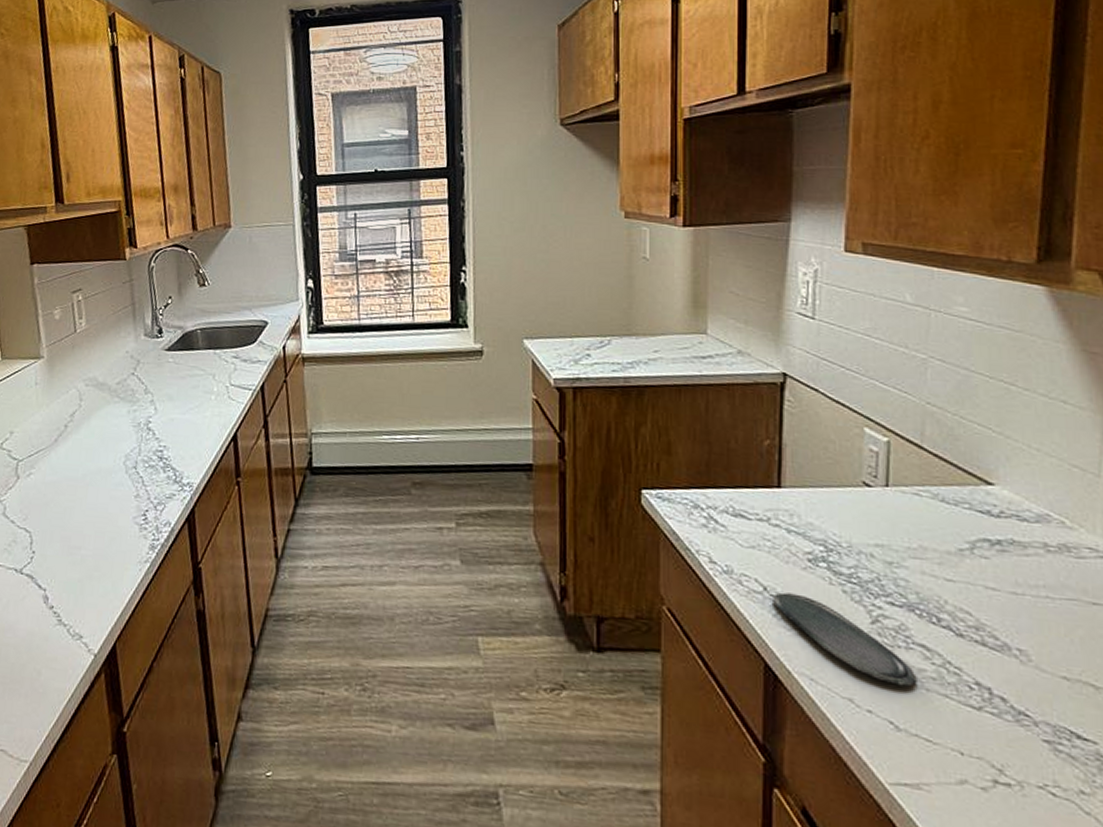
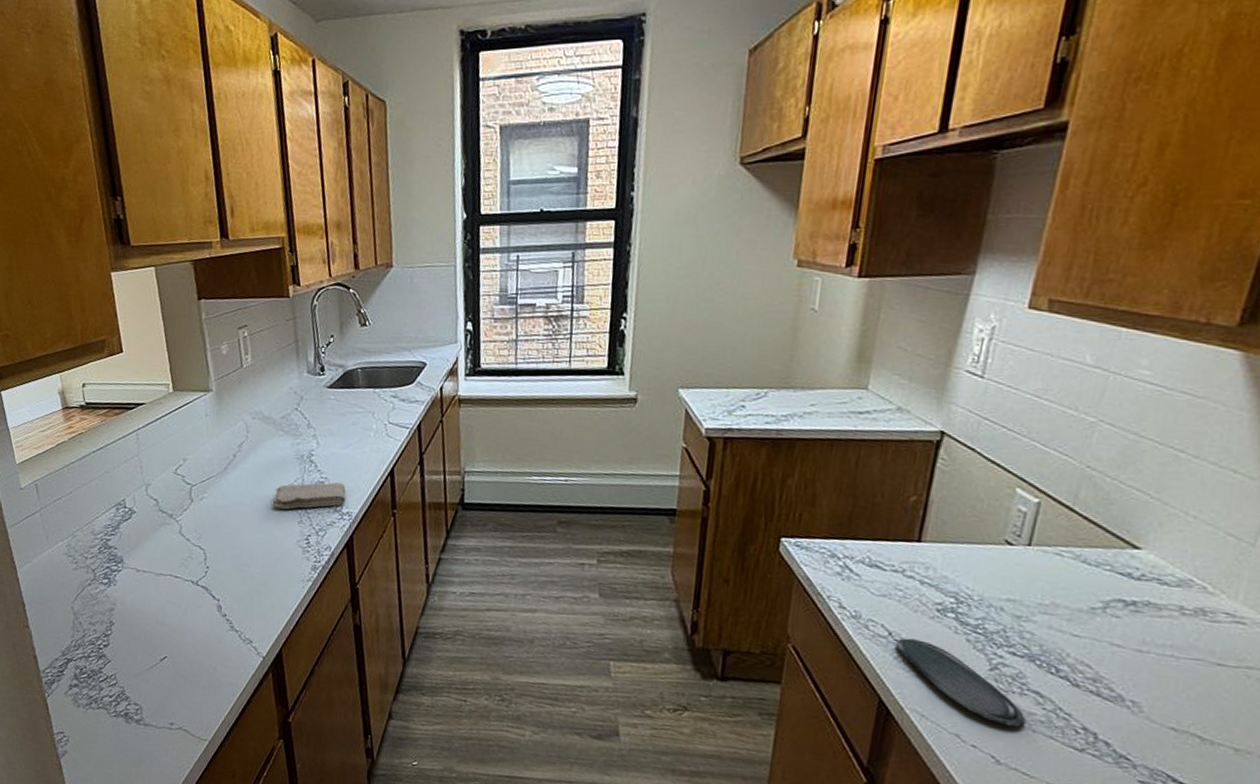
washcloth: none [107,451,187,483] -> present [272,482,346,510]

